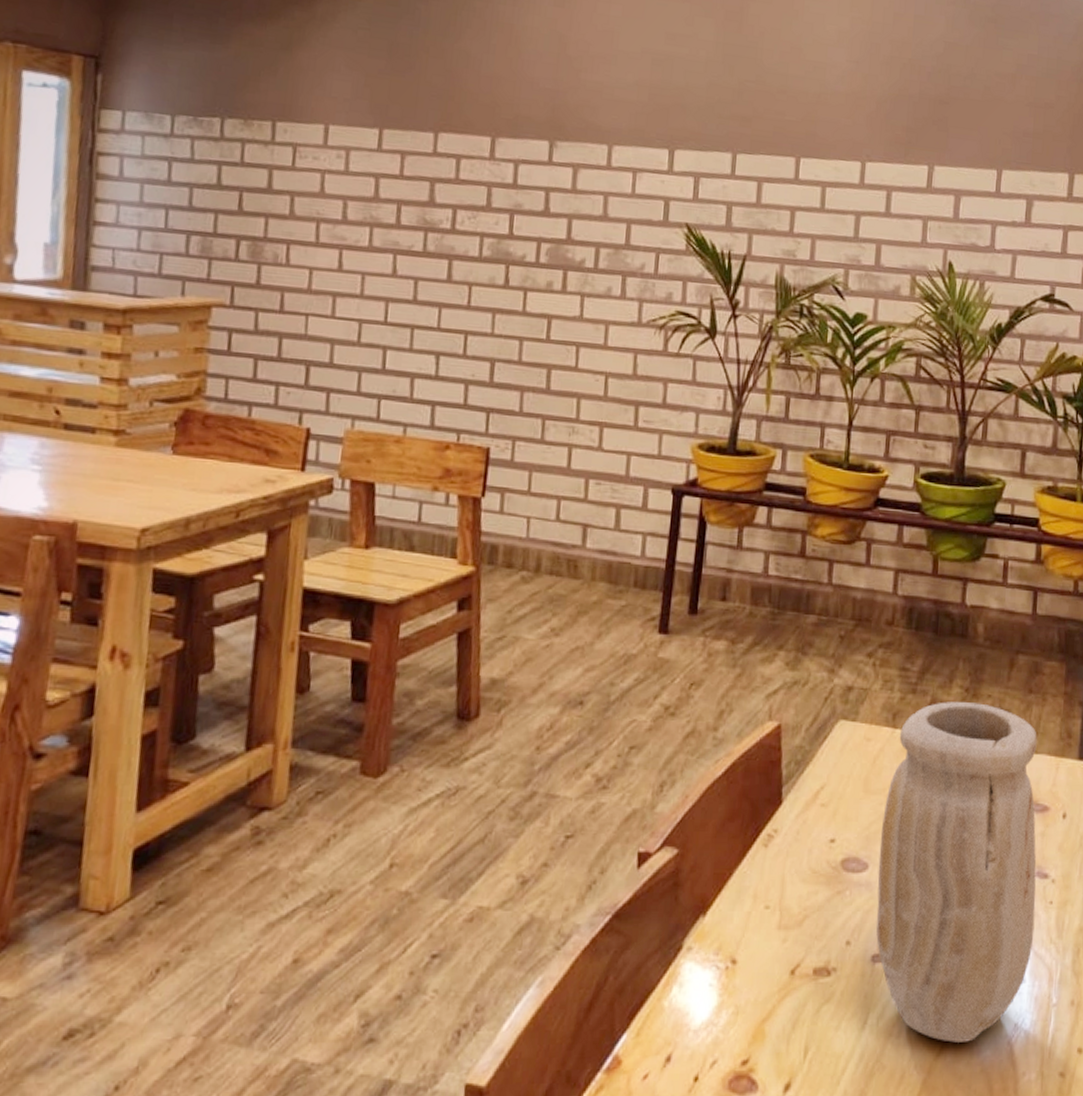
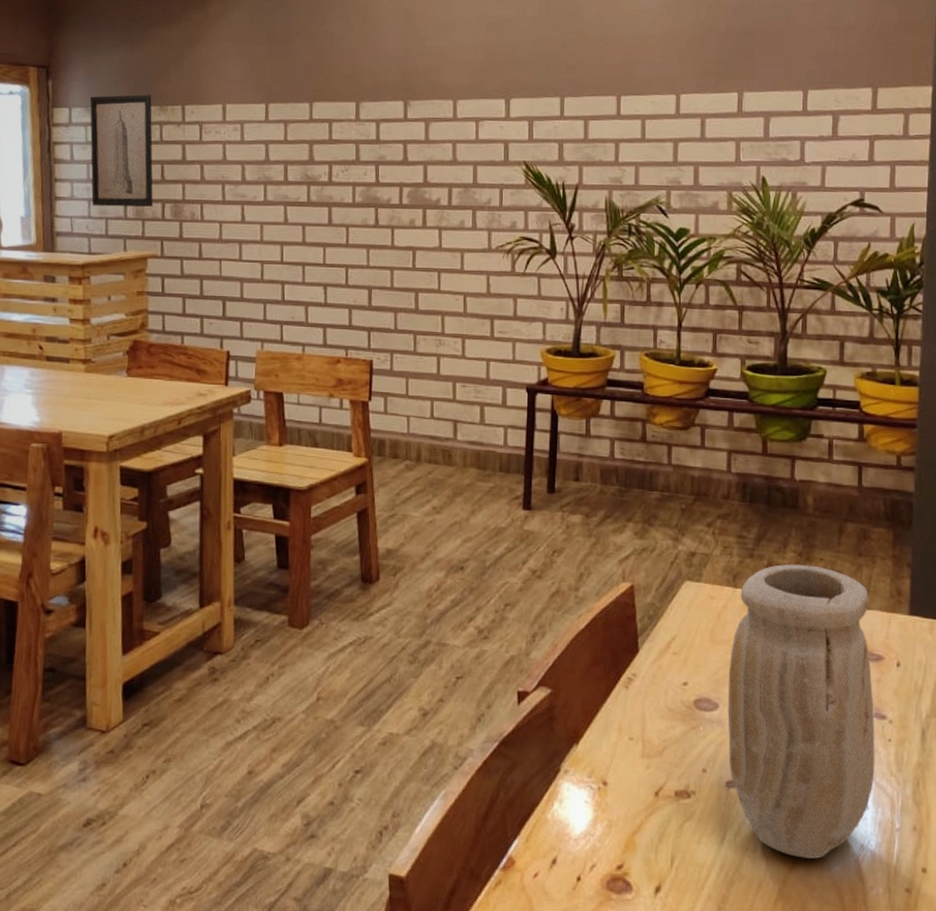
wall art: none [143,99,234,243] -> present [90,94,153,207]

